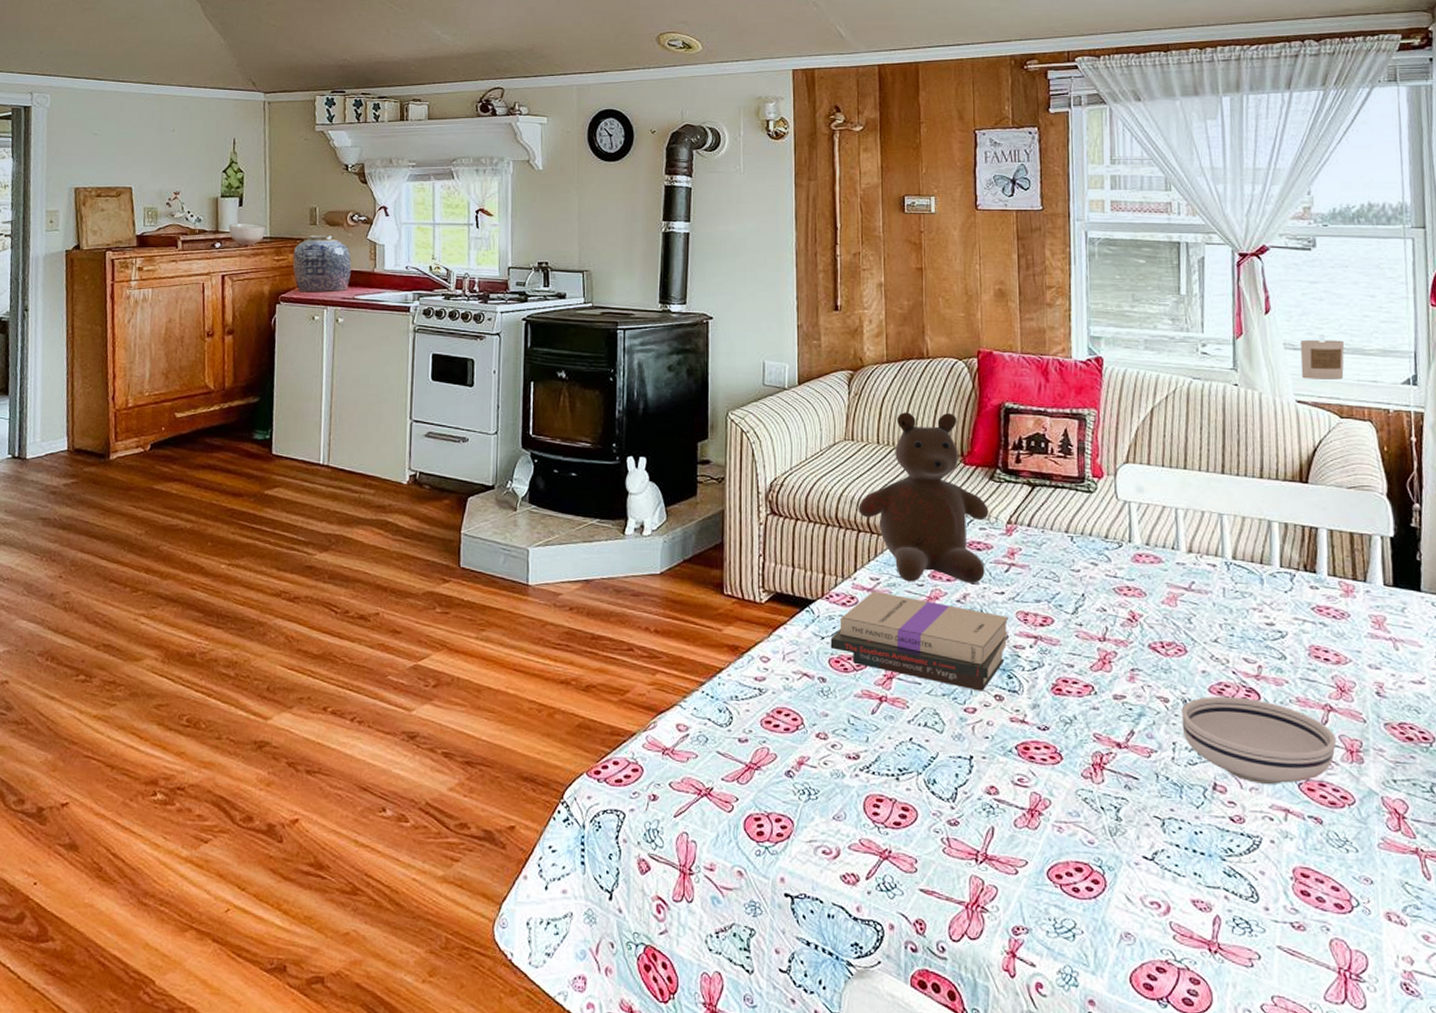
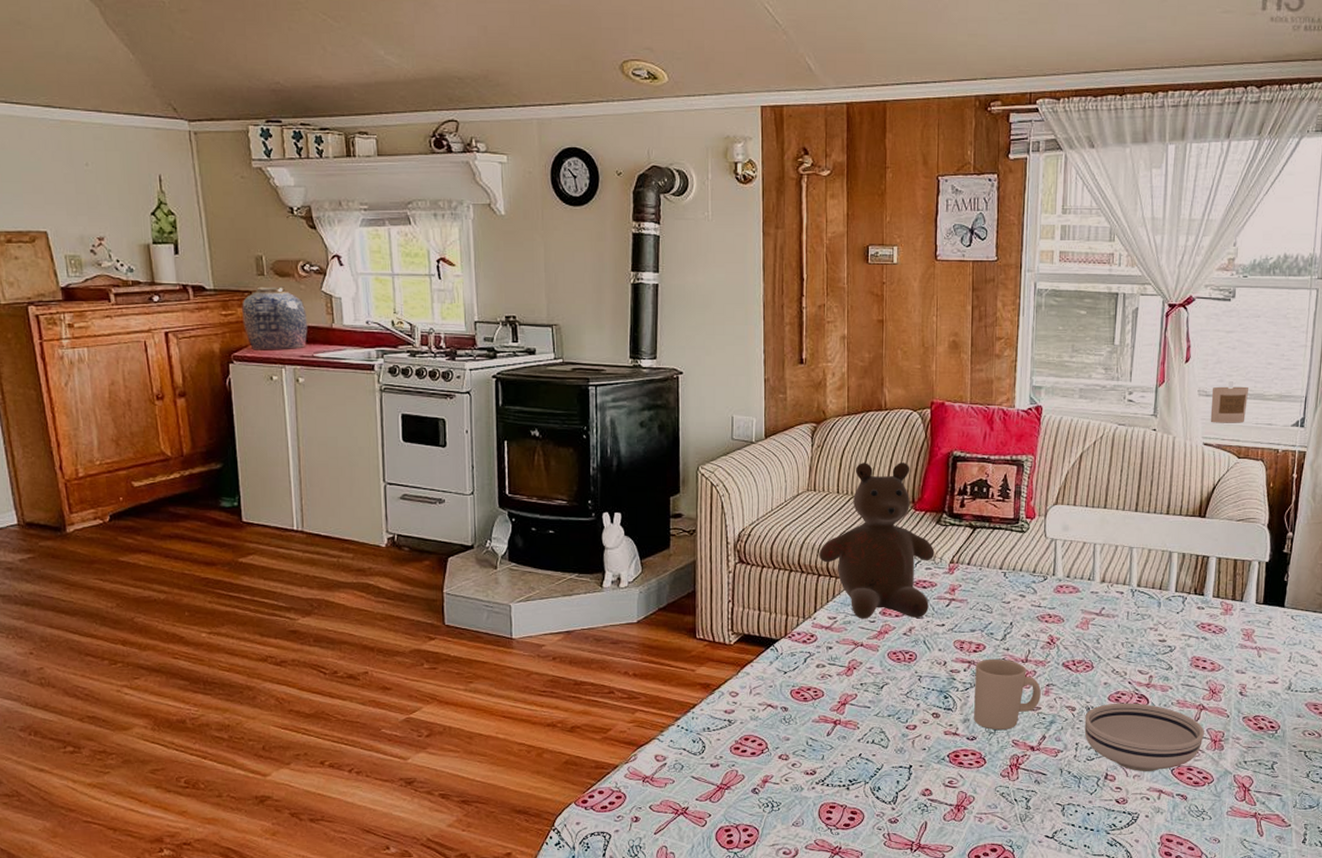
bowl: present [228,224,266,246] -> none [165,274,208,299]
books: present [830,591,1009,691] -> none [792,629,948,711]
mug: none [1043,635,1125,720] -> present [974,658,1041,730]

